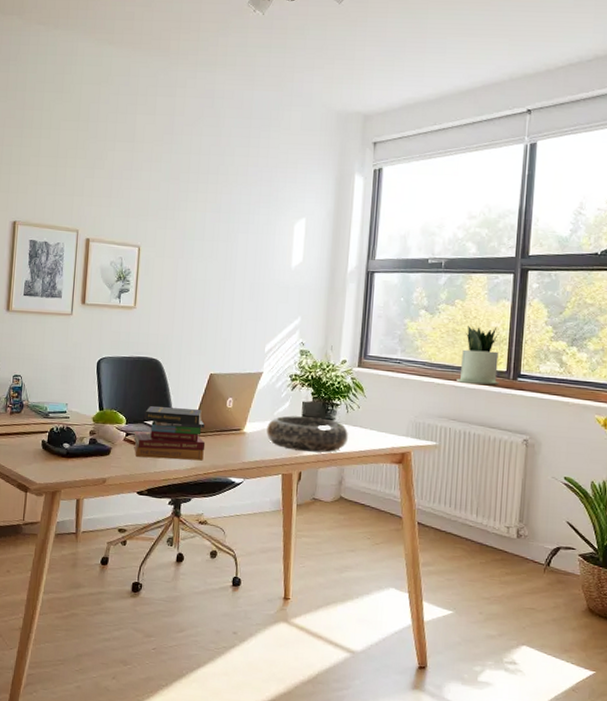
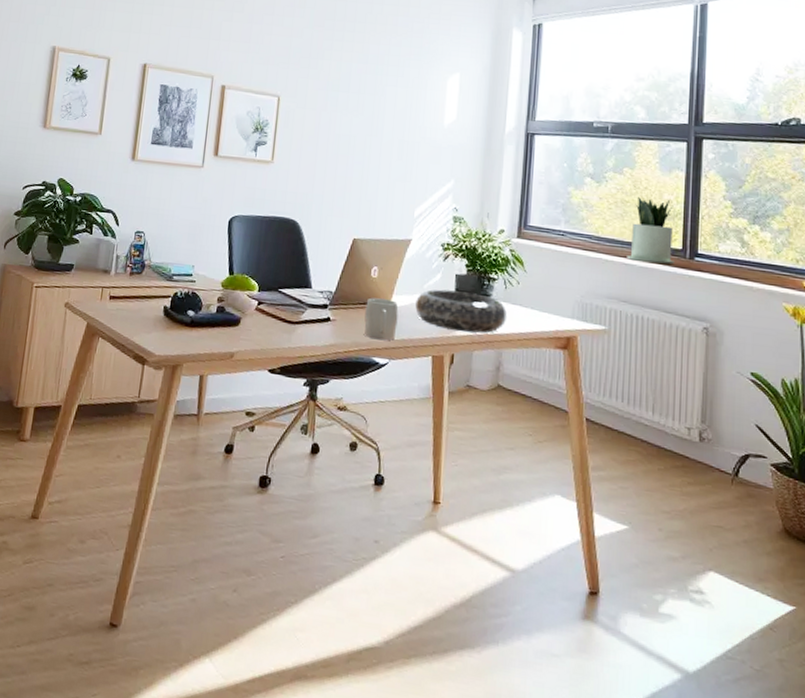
books: present [133,406,206,461] -> none [266,272,347,337]
mug: none [221,425,252,463] -> present [363,298,399,341]

